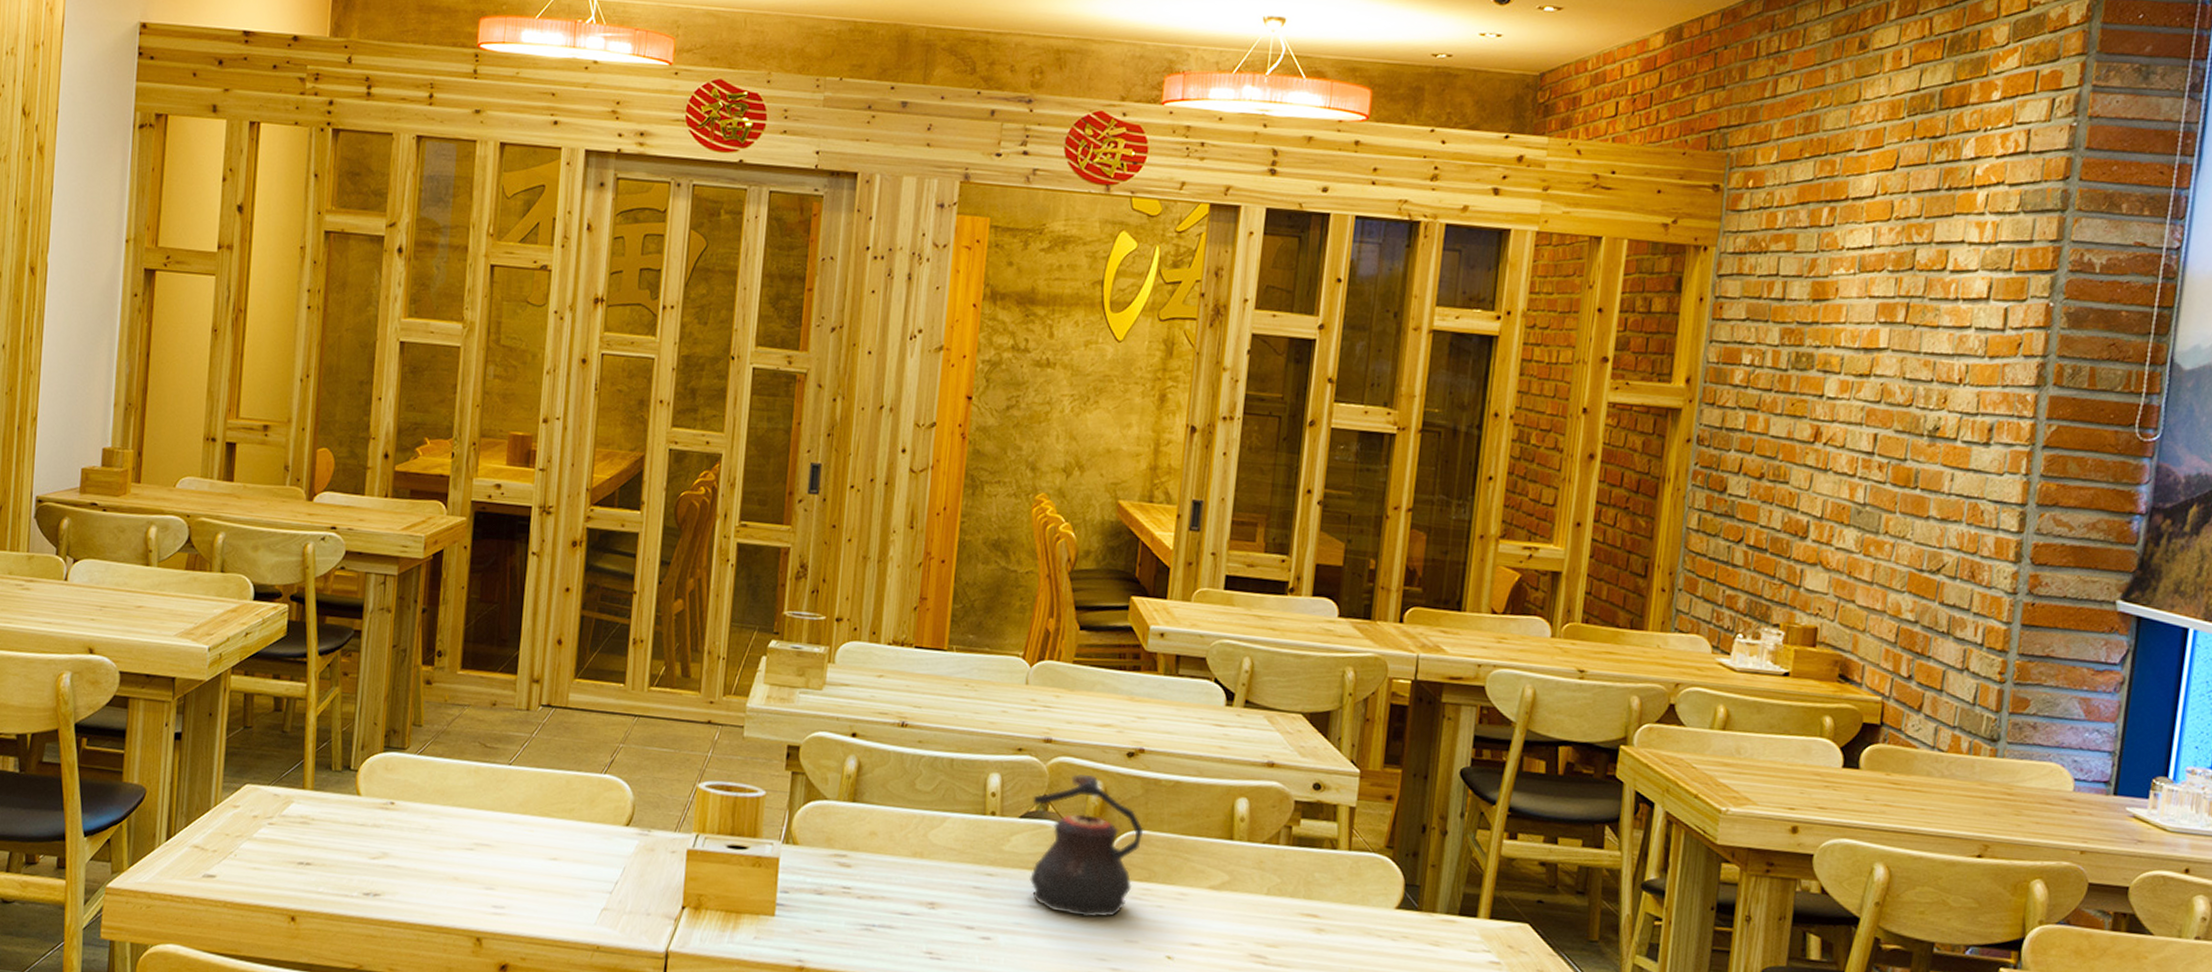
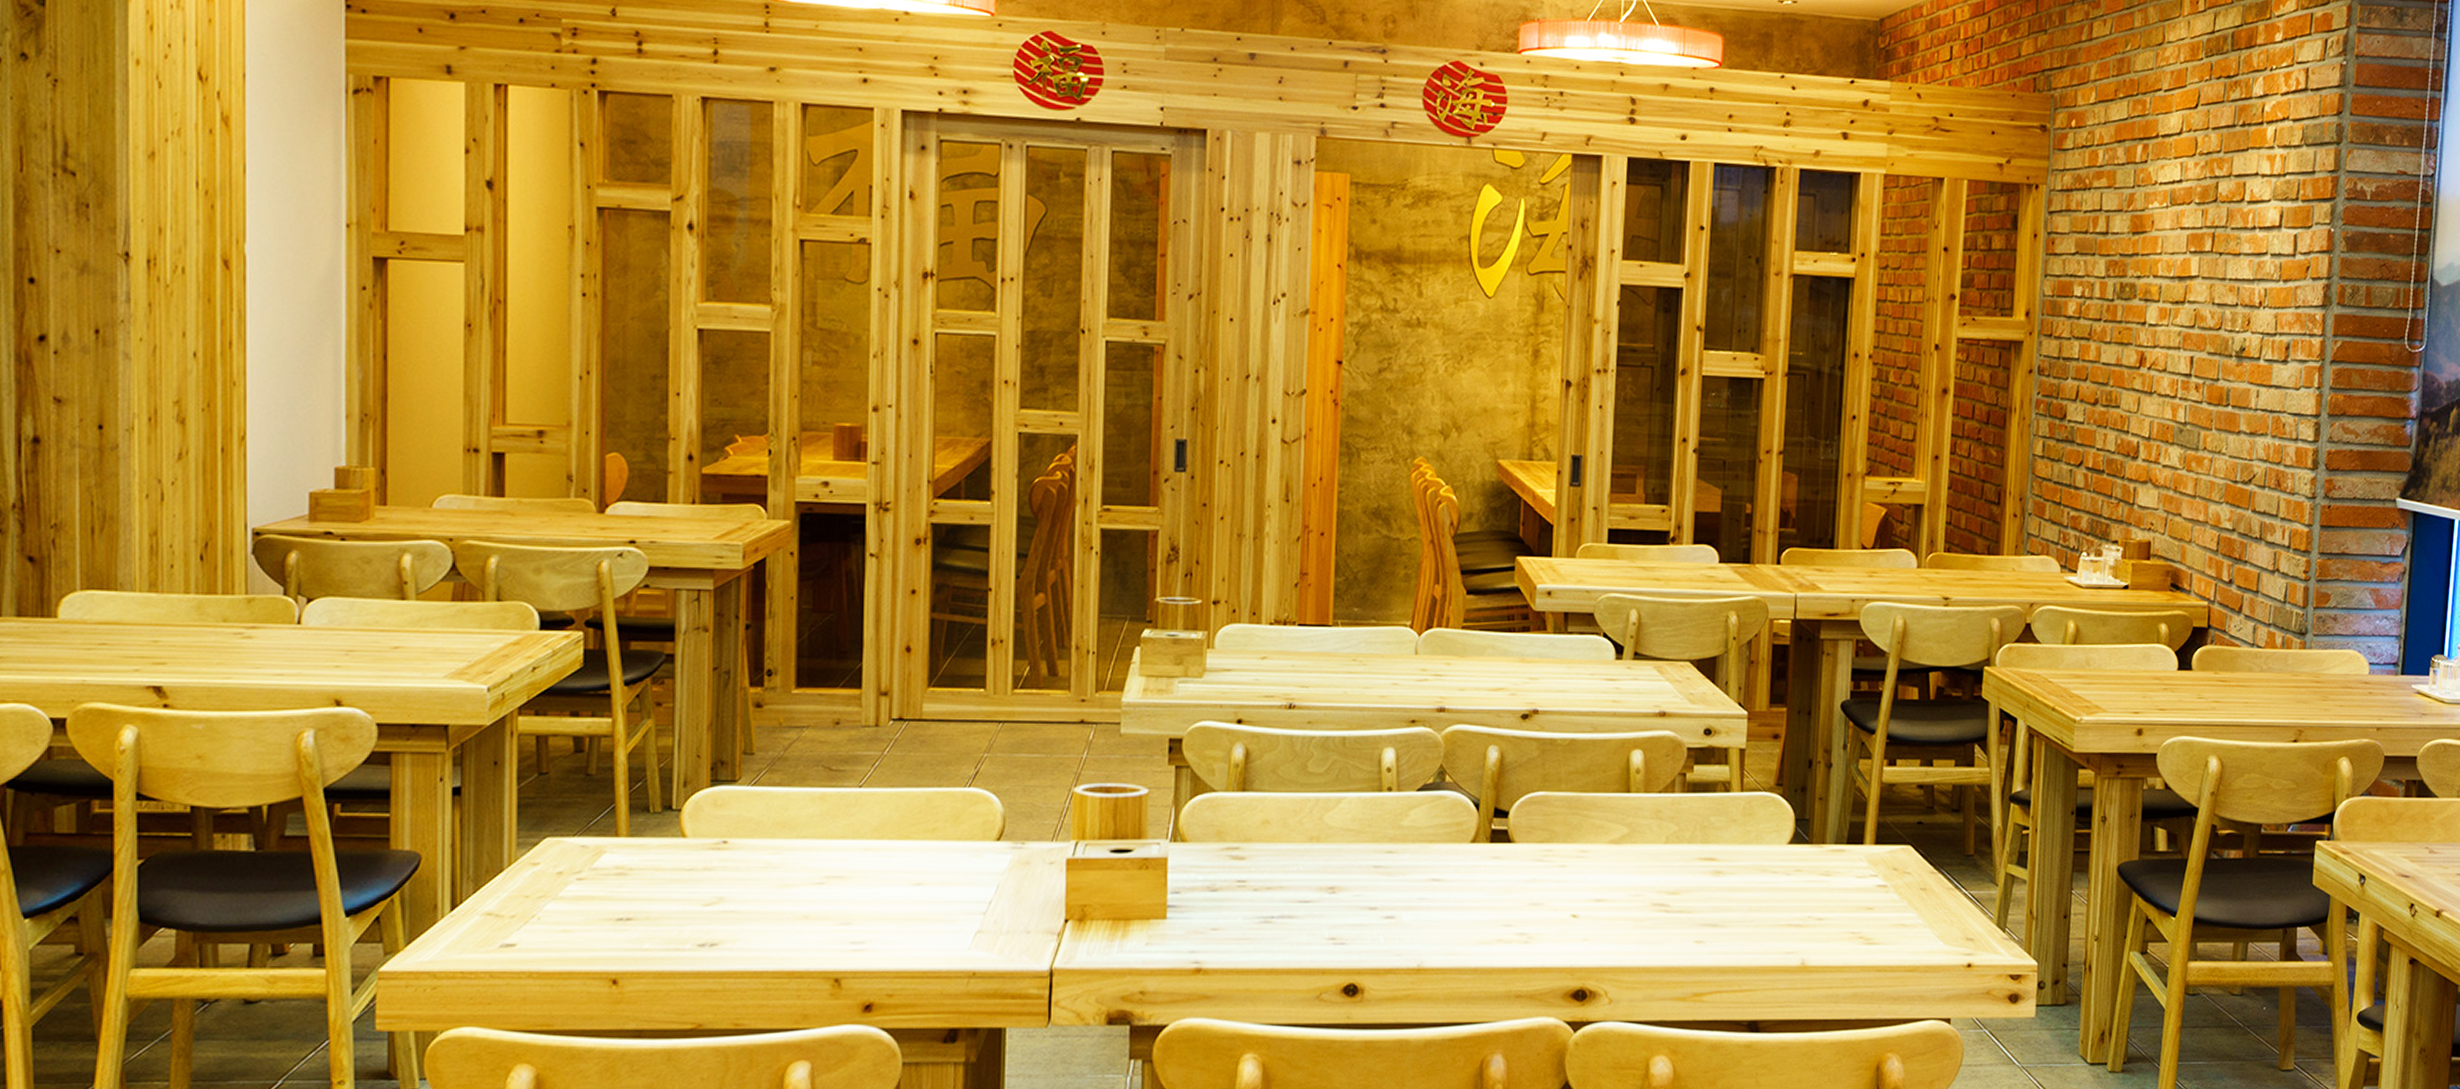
teapot: present [1029,774,1144,918] -> none [1429,741,1543,886]

